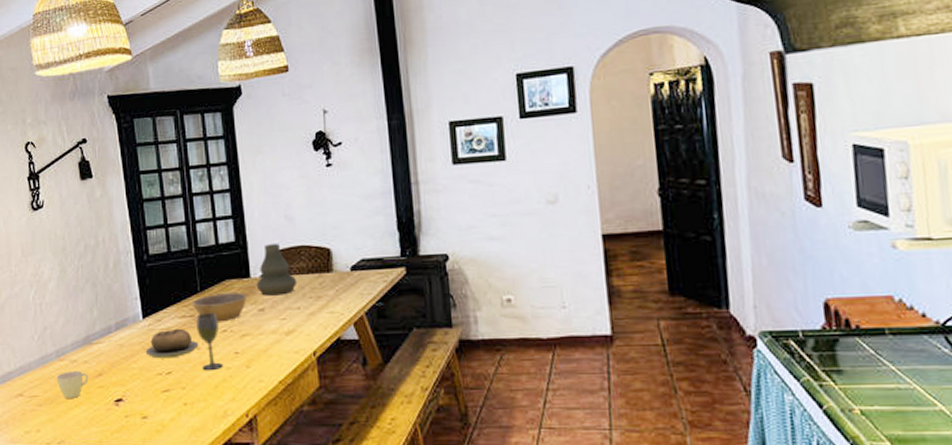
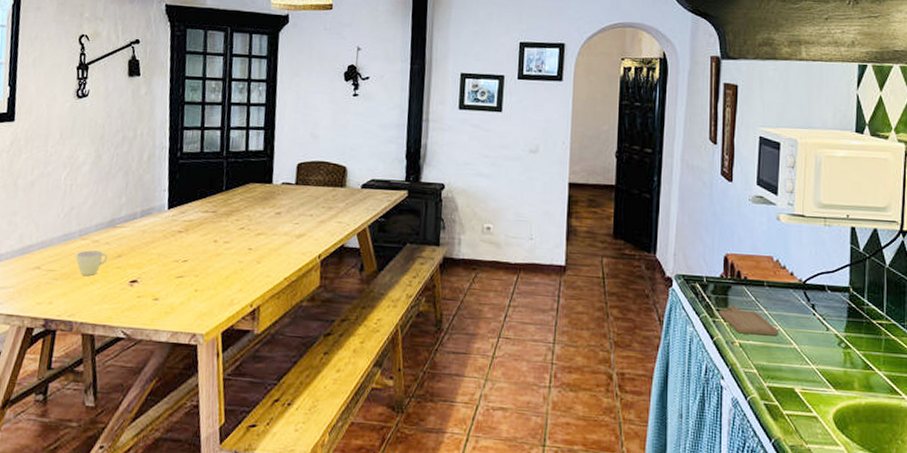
bread: present [145,328,199,359] -> none [165,221,217,248]
bowl: present [192,292,248,321] -> none [215,194,268,219]
wine glass: present [196,312,223,370] -> none [216,210,238,262]
vase: present [256,244,298,296] -> none [276,156,314,202]
chopping board: none [825,364,916,398] -> present [719,306,779,336]

